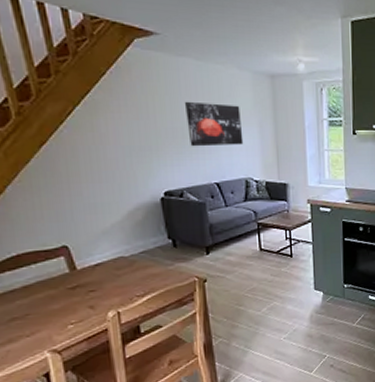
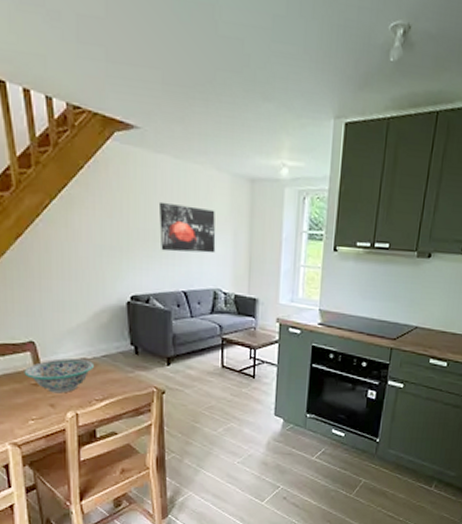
decorative bowl: none [58,258,132,295] -> present [24,358,94,394]

